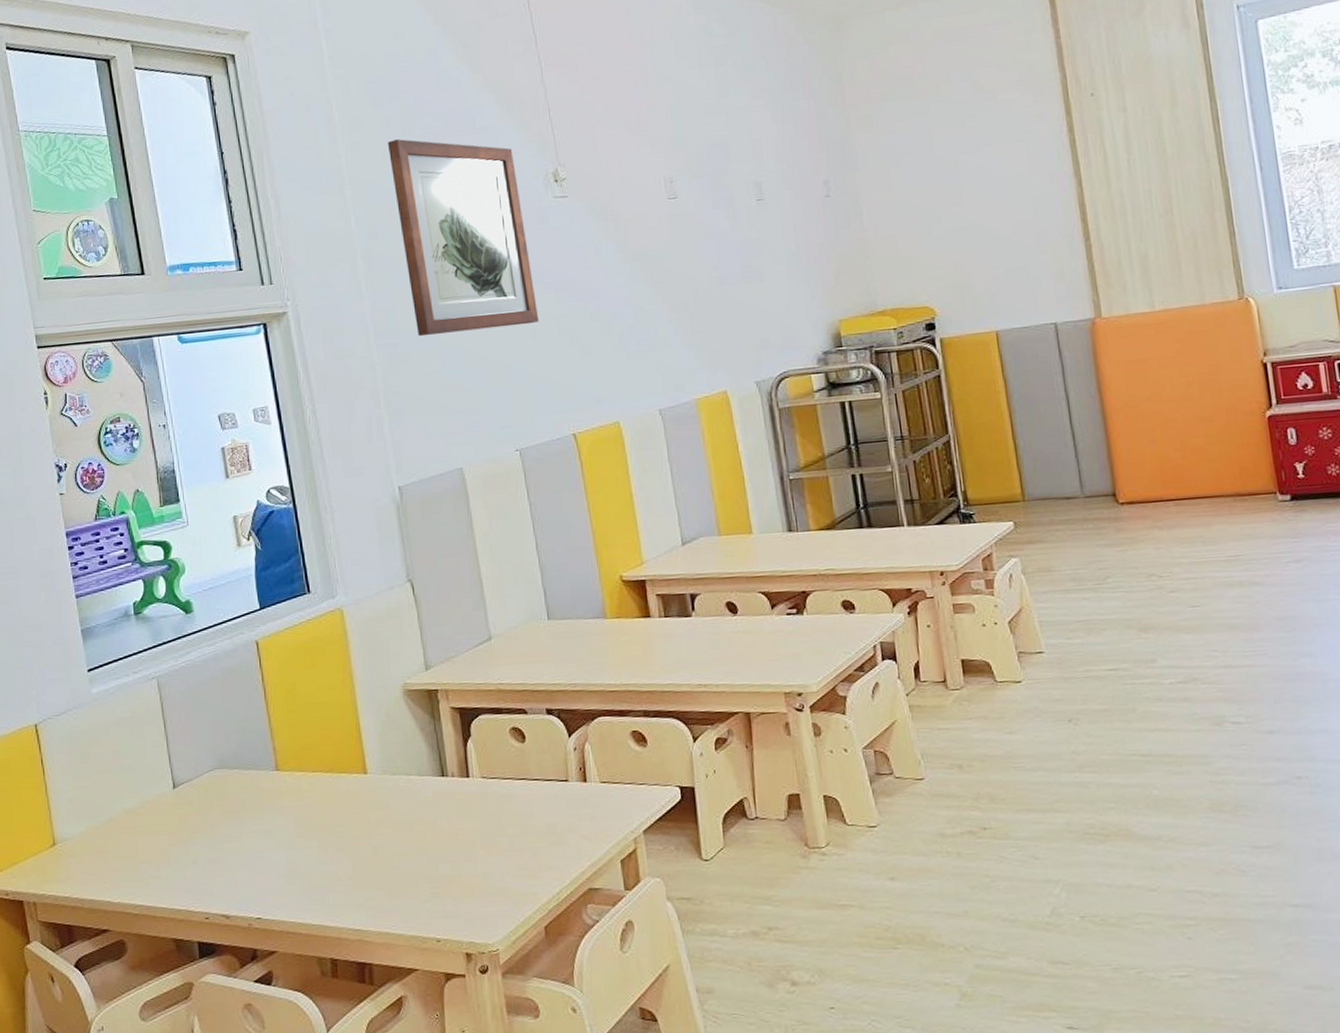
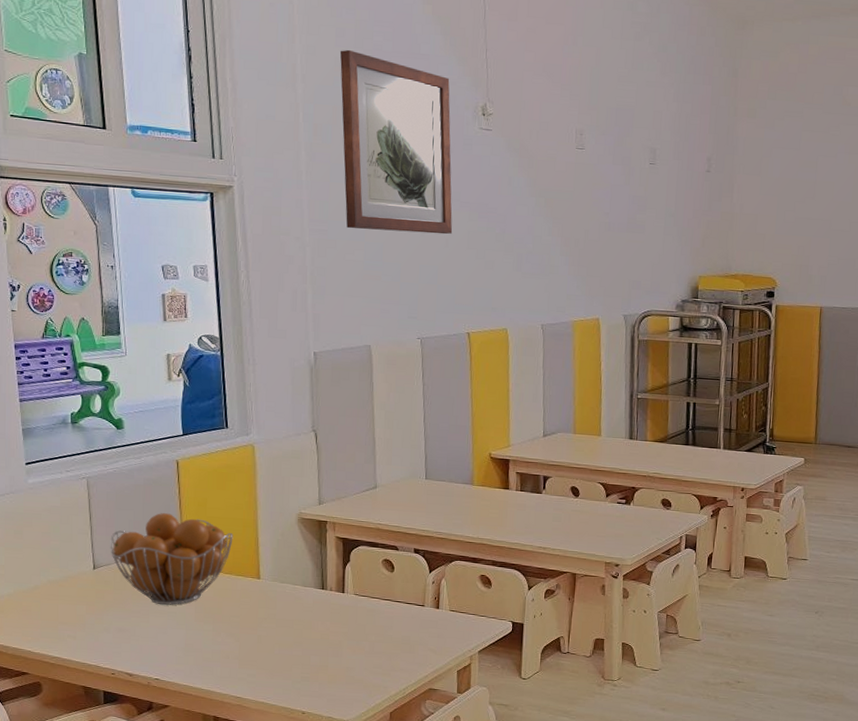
fruit basket: none [189,707,330,822] -> present [110,513,233,605]

